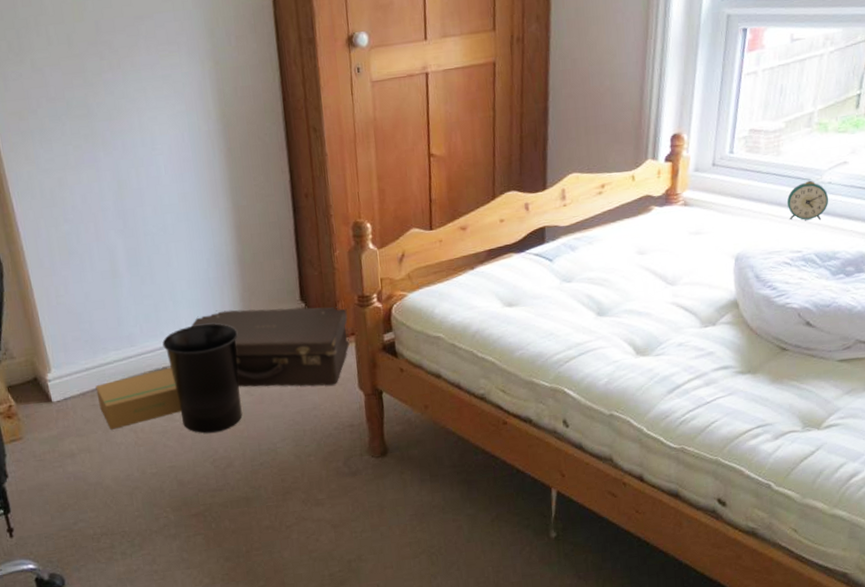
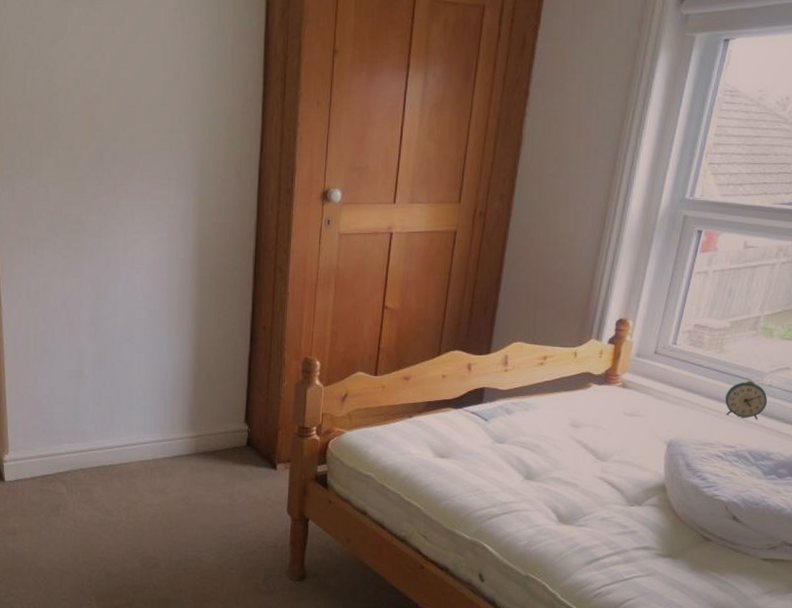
box: present [95,367,181,430] -> none [45,466,120,515]
waste bin: present [162,323,242,433] -> none [112,430,183,533]
suitcase: present [190,307,350,387] -> none [140,420,286,506]

